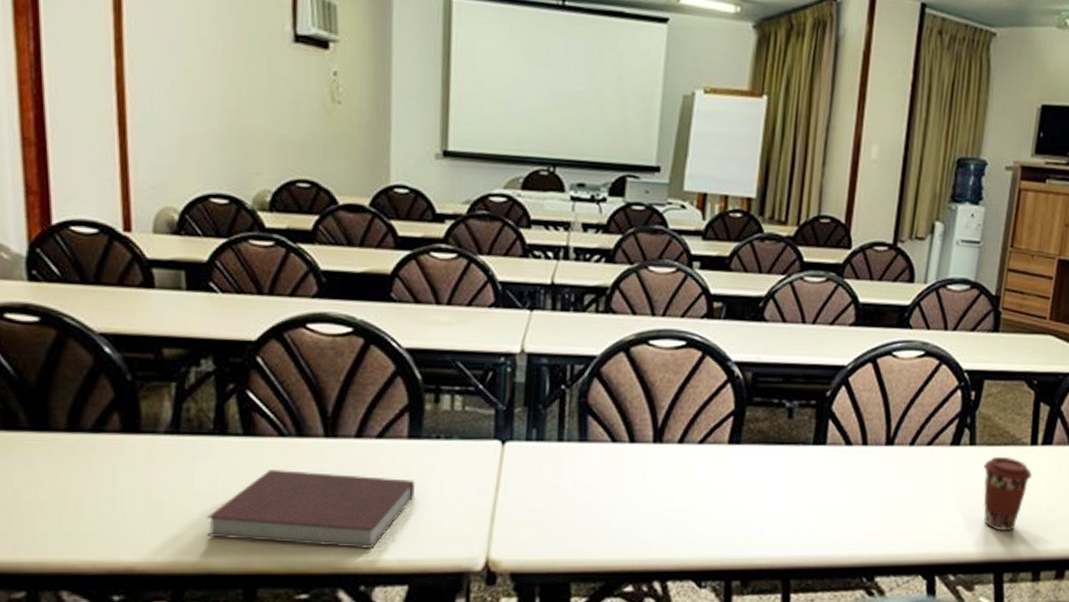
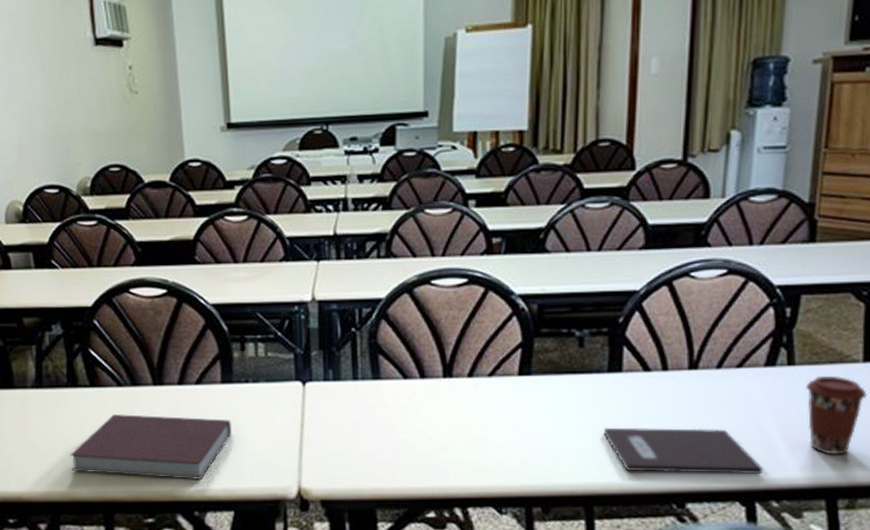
notebook: none [804,500,944,549] -> present [603,427,764,475]

